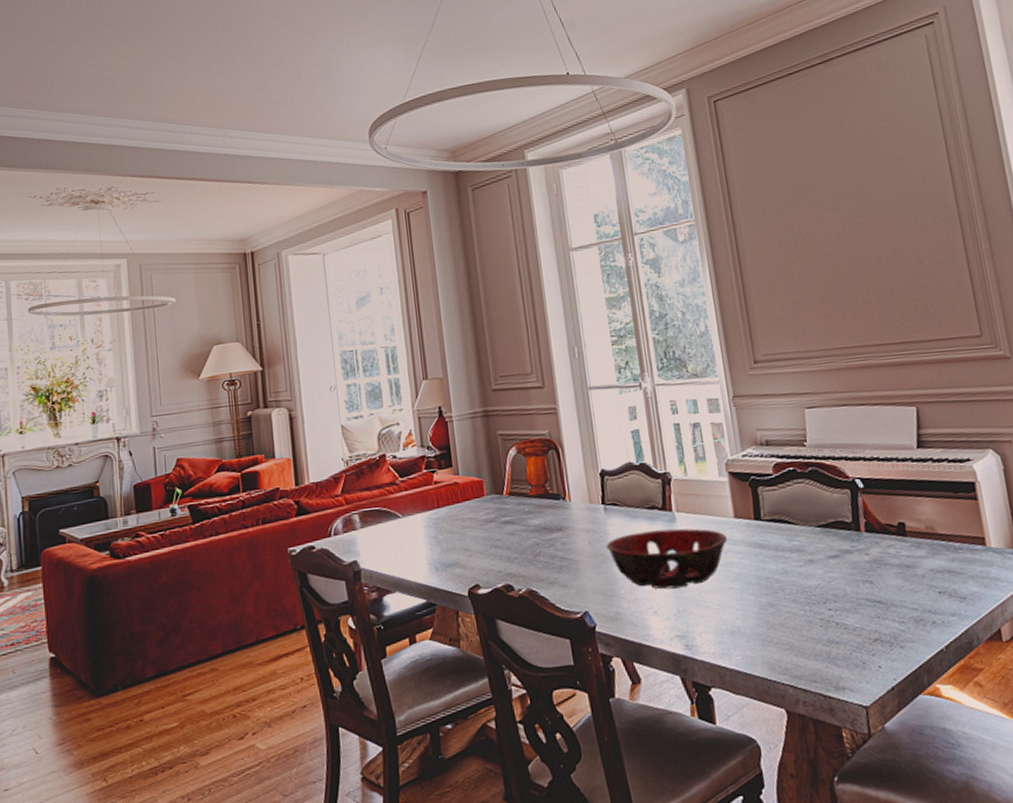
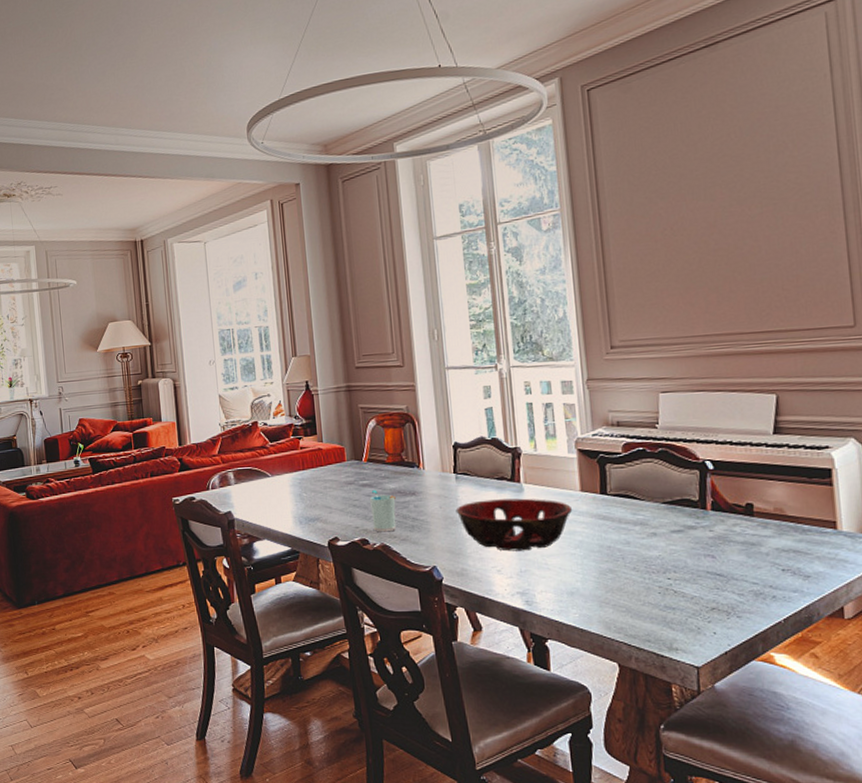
cup: none [513,527,544,576] -> present [370,490,397,532]

